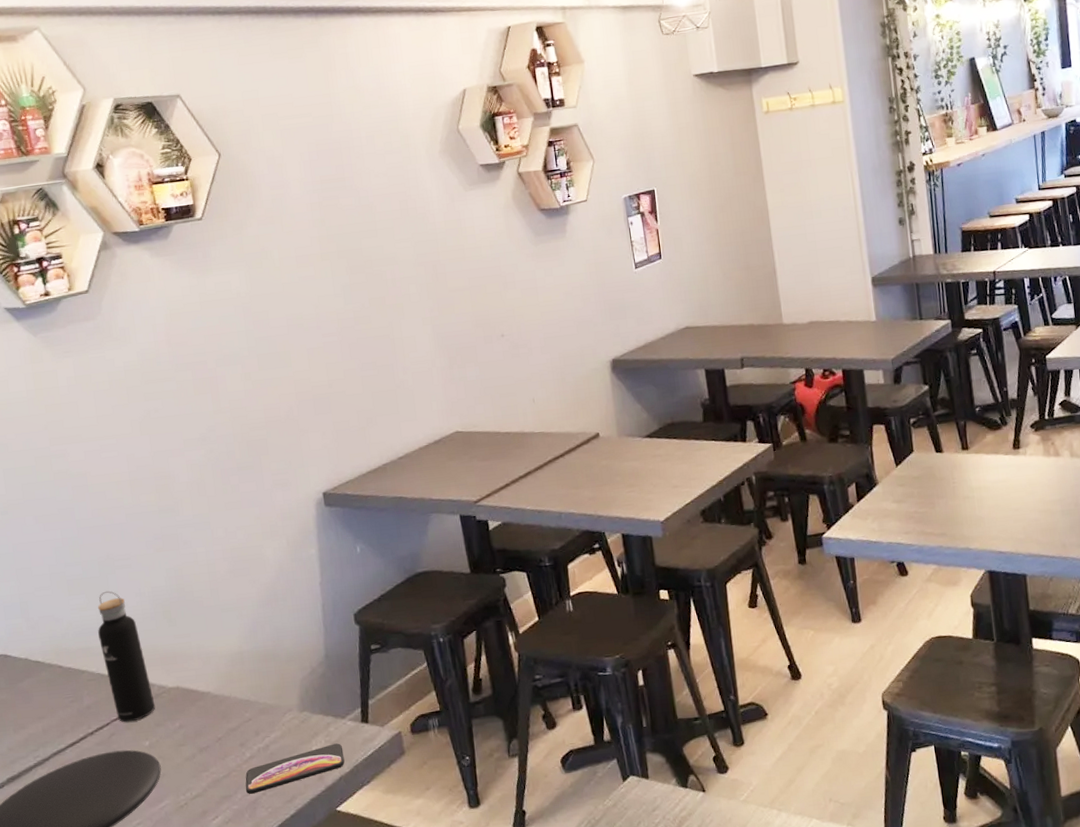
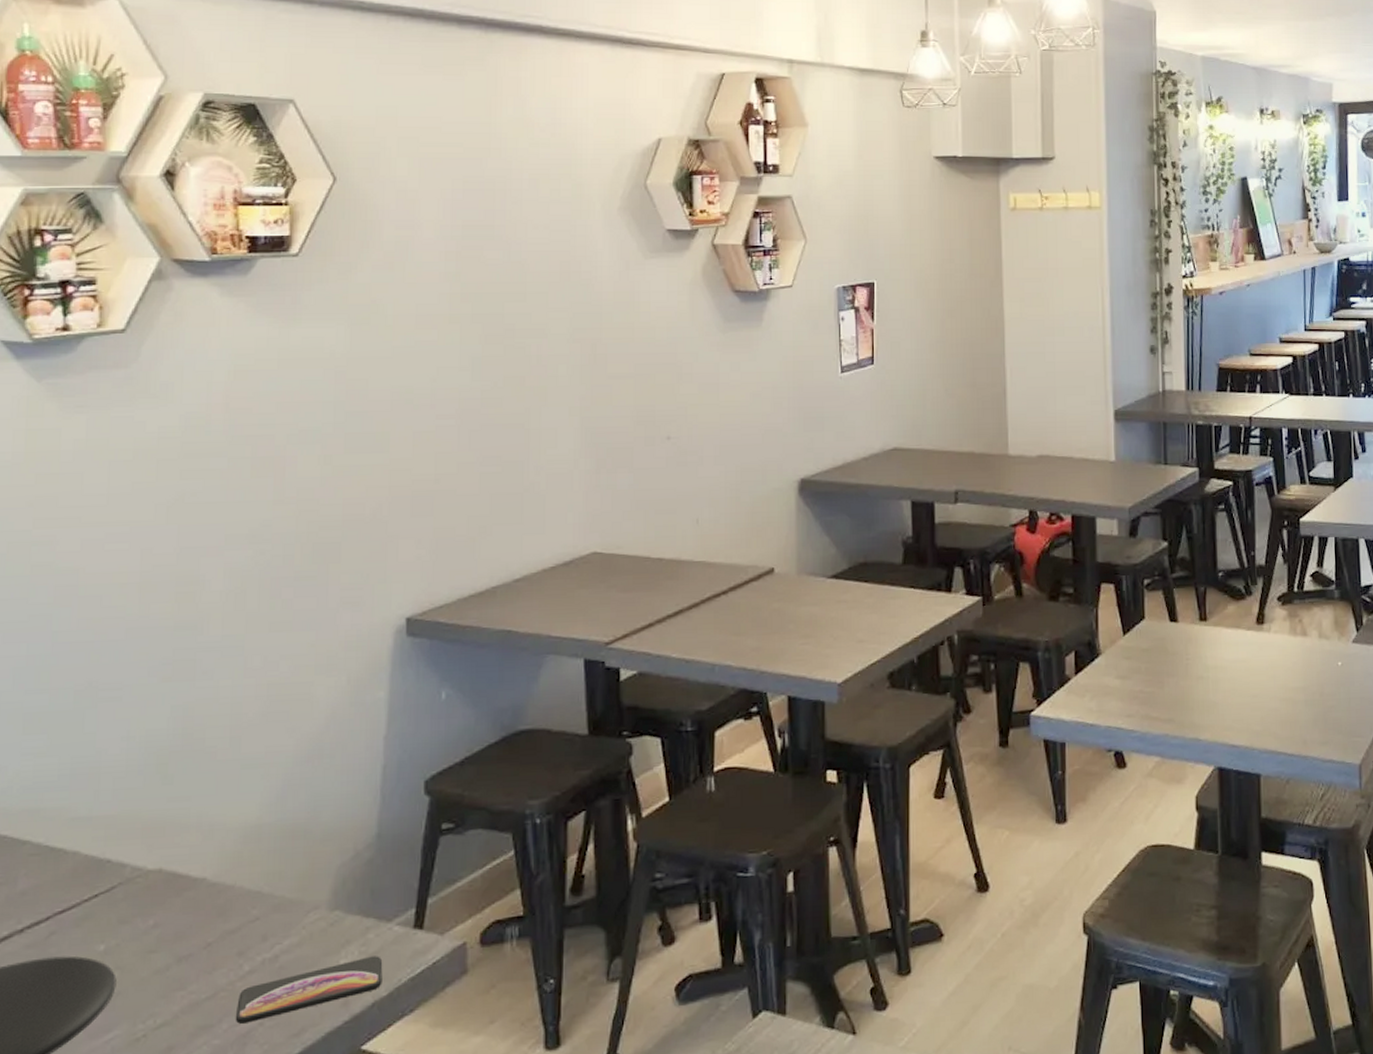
water bottle: present [97,591,156,723] -> none [56,731,123,917]

